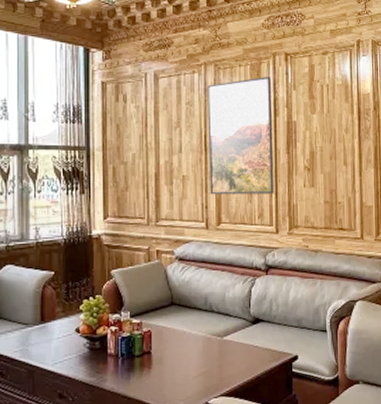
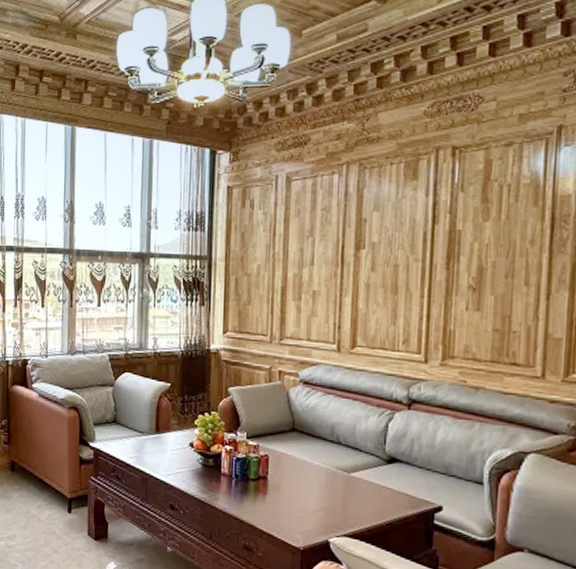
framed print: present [207,76,274,195] -> none [344,175,431,317]

